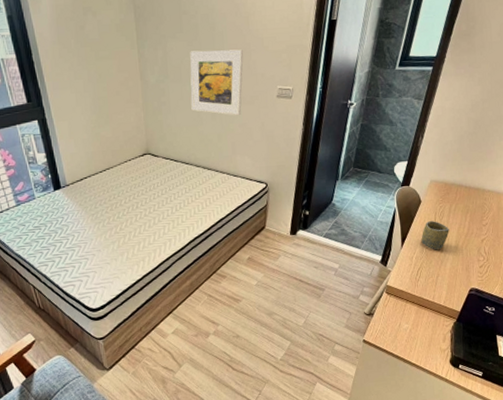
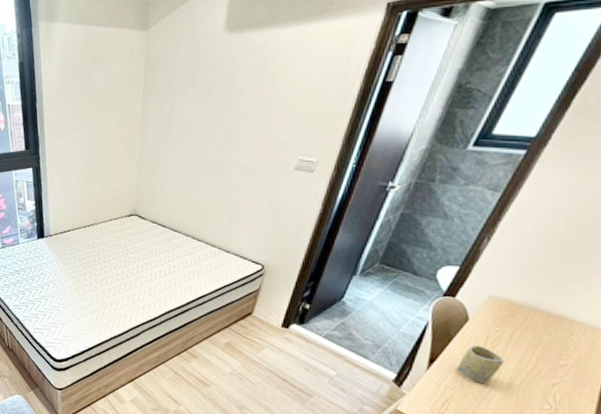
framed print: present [190,49,244,116] -> none [190,109,262,186]

